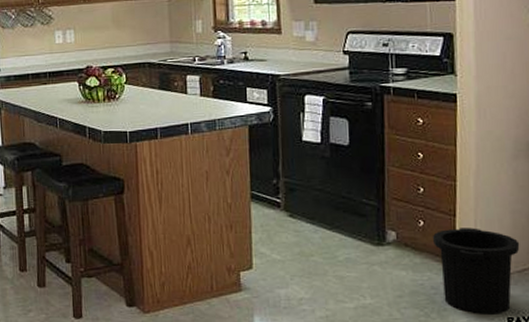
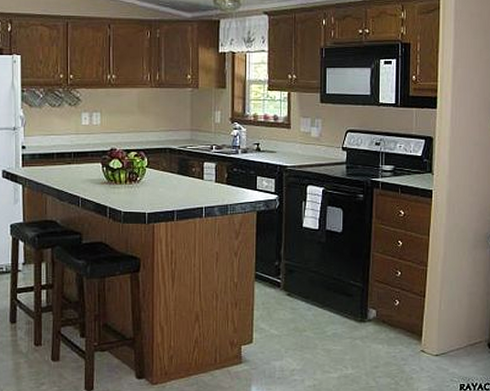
trash can: present [433,228,520,315] -> none [406,307,474,382]

